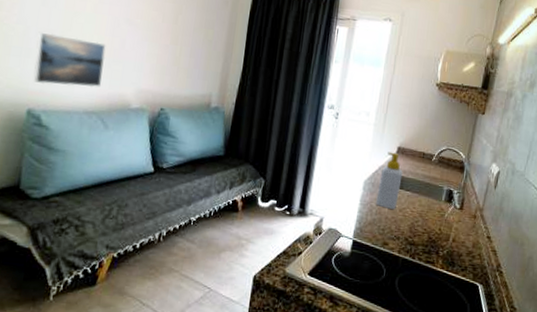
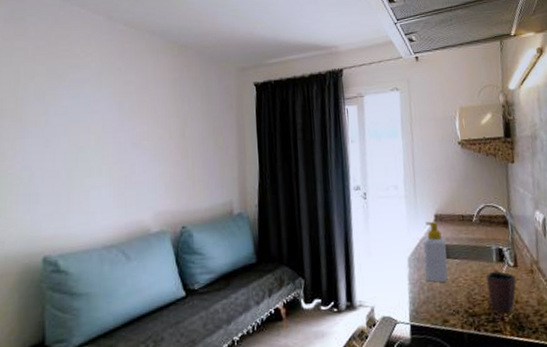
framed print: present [33,32,106,88] -> none [44,172,117,228]
mug: none [429,209,459,248] -> present [485,271,516,313]

